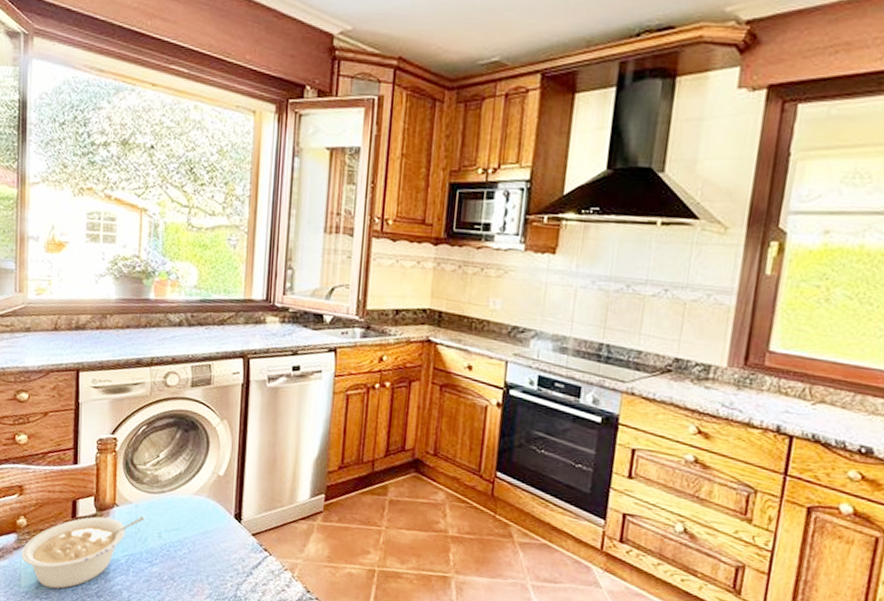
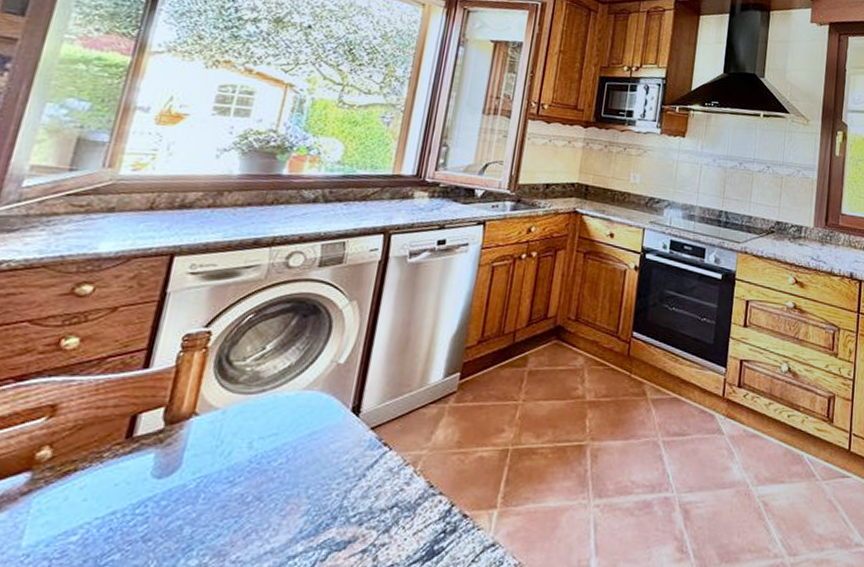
legume: present [21,515,145,589] -> none [30,423,233,542]

